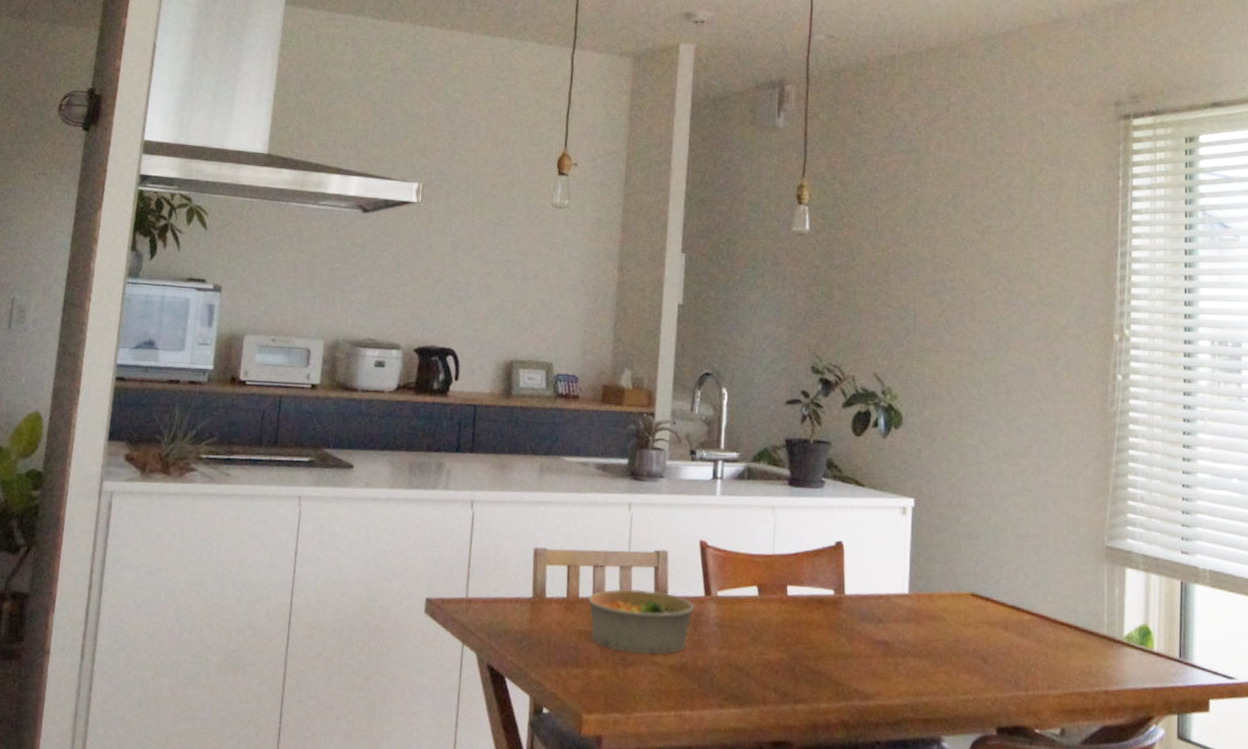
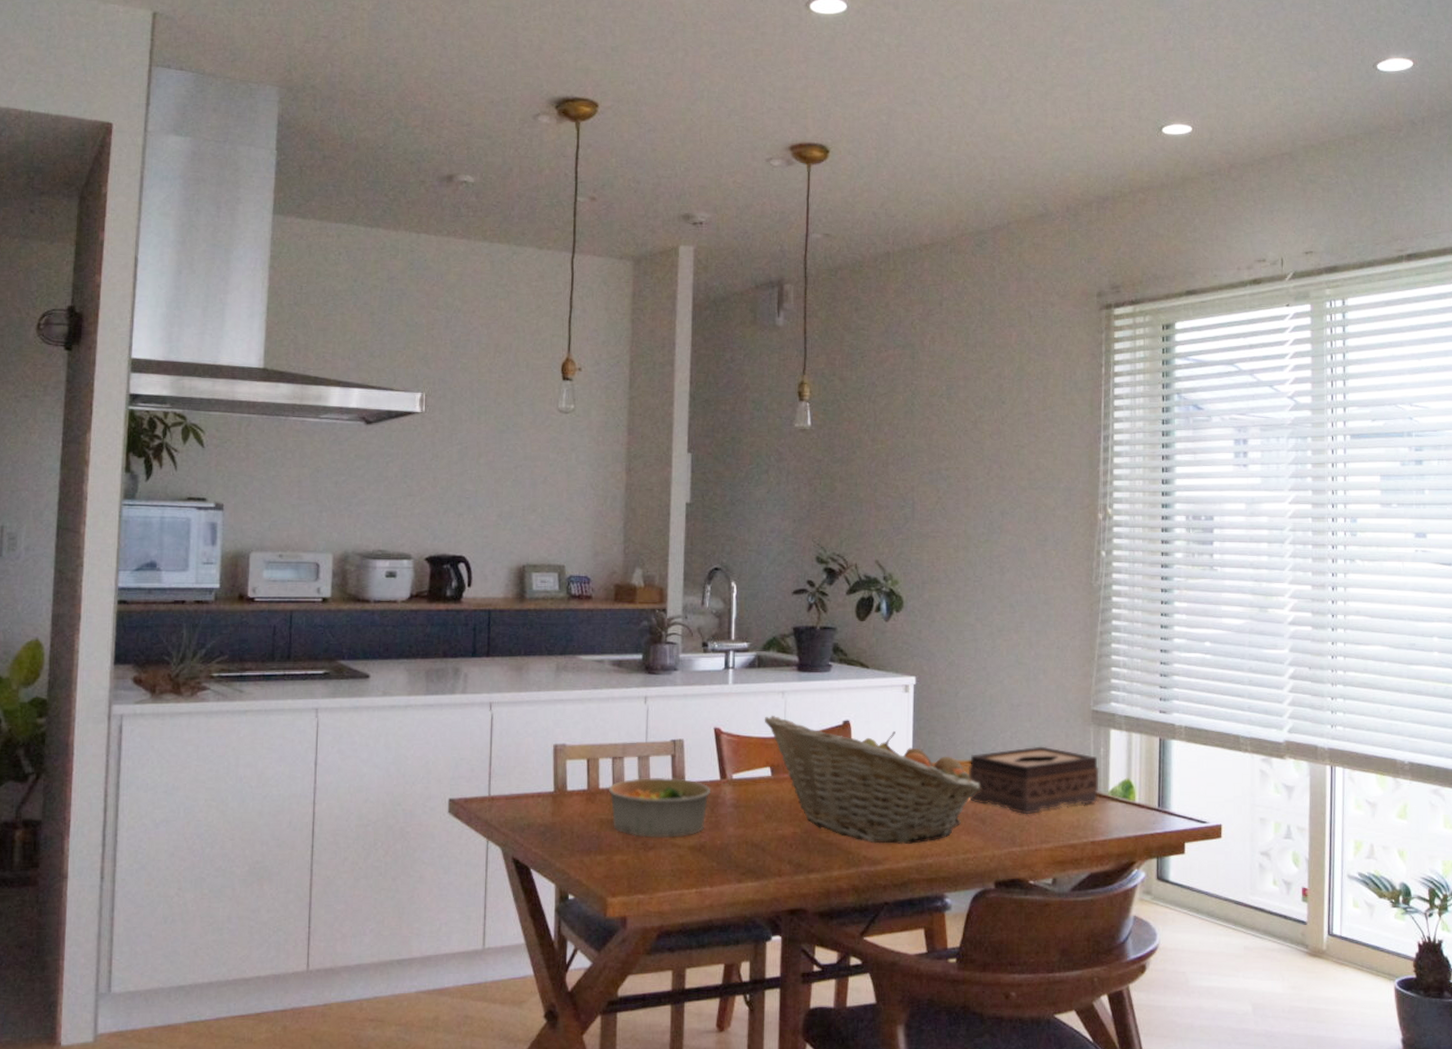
fruit basket: none [752,531,982,680] -> present [764,716,980,844]
tissue box: none [969,581,1113,656] -> present [968,746,1099,814]

